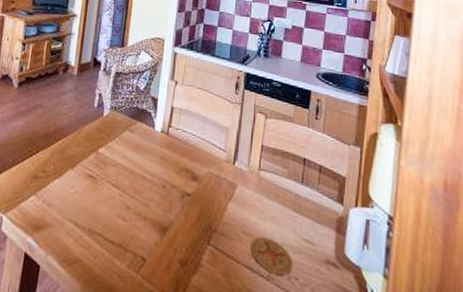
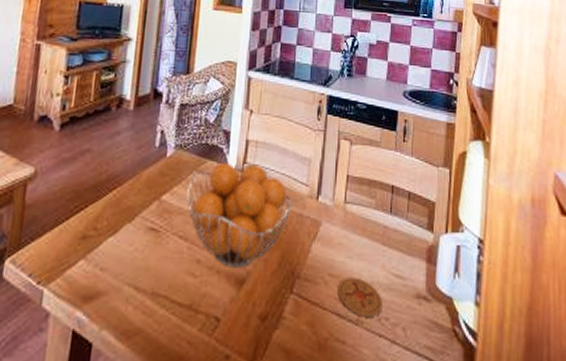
fruit basket: none [119,124,212,217] -> present [187,162,293,267]

